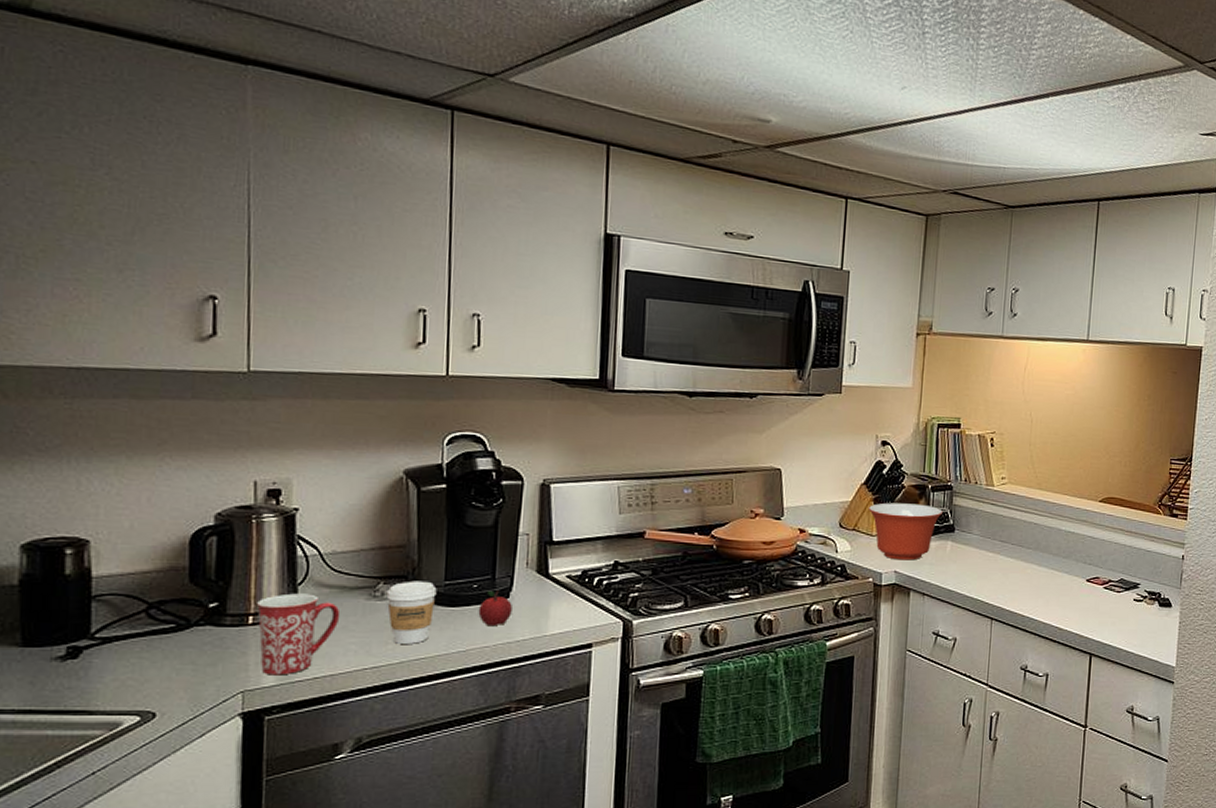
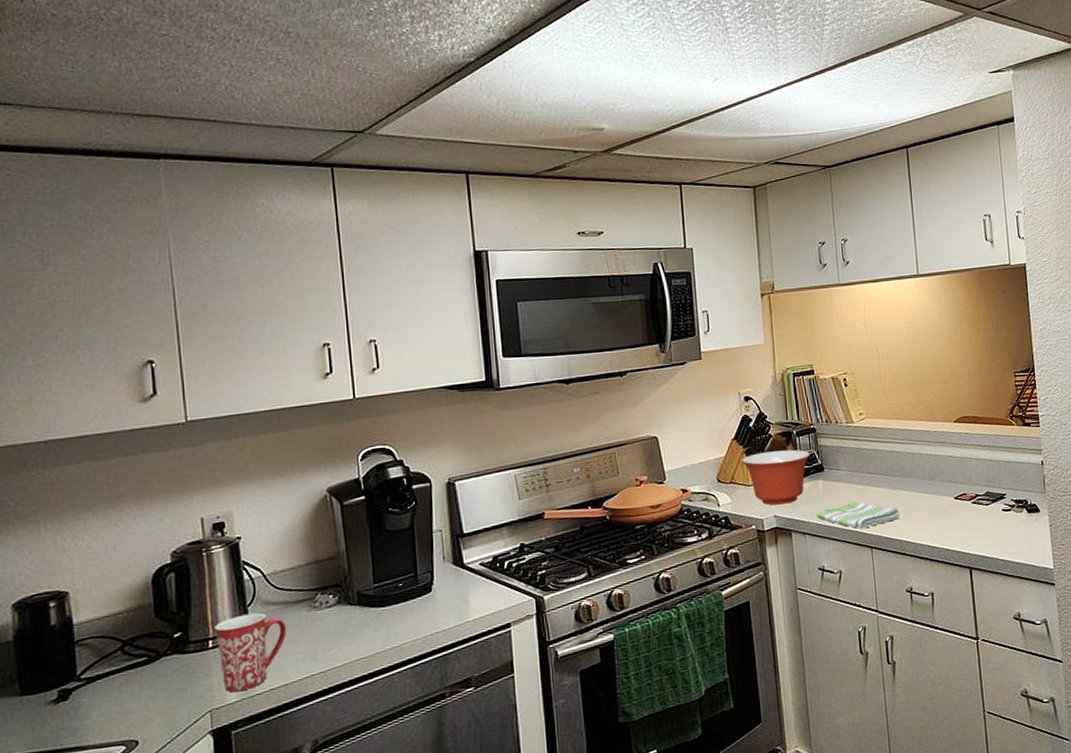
coffee cup: present [386,581,437,644] -> none [324,586,368,648]
apple: present [478,590,512,627] -> none [406,586,436,620]
dish towel: none [939,568,1028,598] -> present [816,501,901,529]

